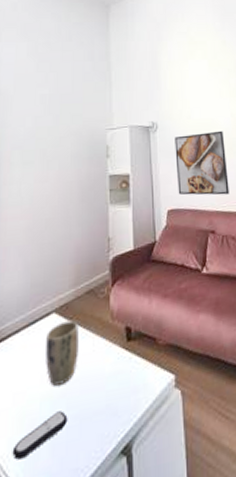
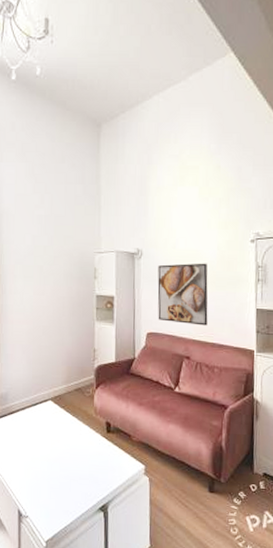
remote control: present [12,411,68,460] -> none [22,470,61,495]
plant pot: present [46,320,79,386] -> none [44,408,69,453]

